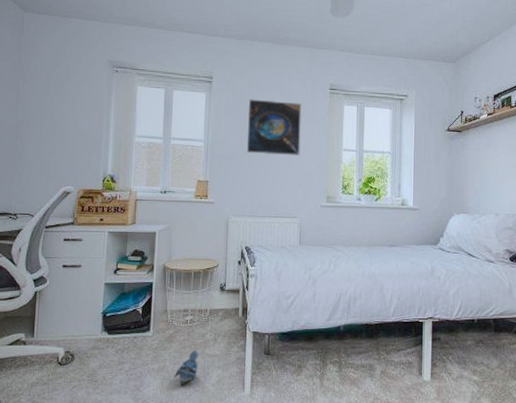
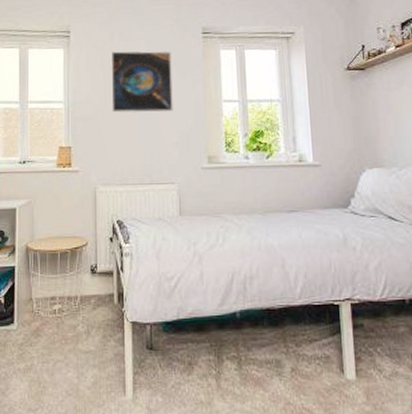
plush toy: present [174,350,199,387] -> none [43,345,70,390]

